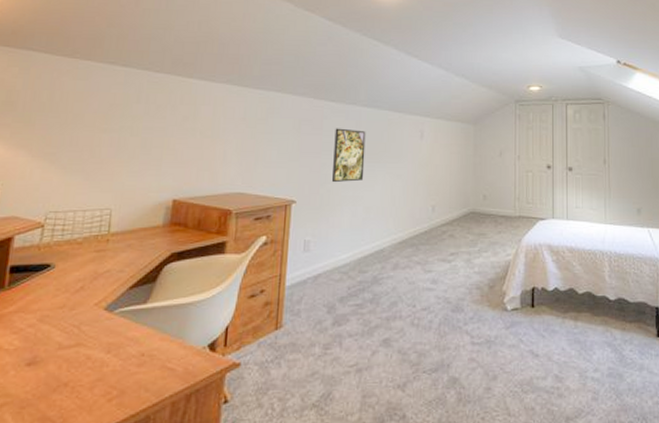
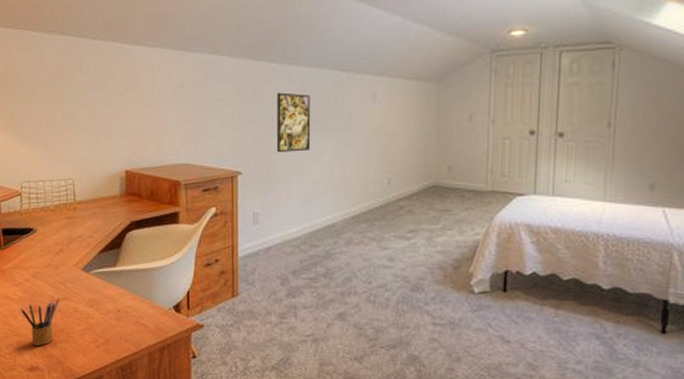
pencil box: none [15,346,69,408] -> present [21,299,60,347]

